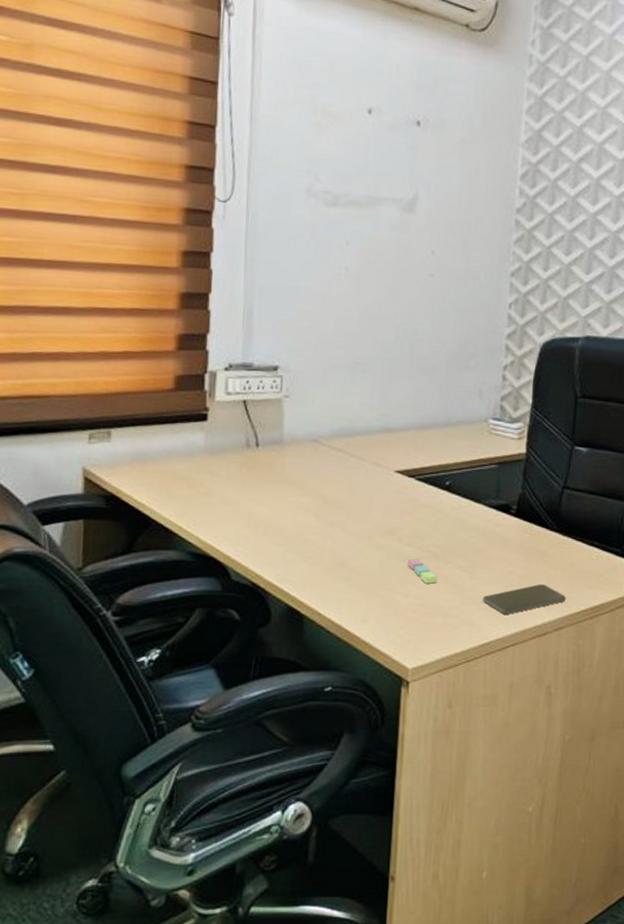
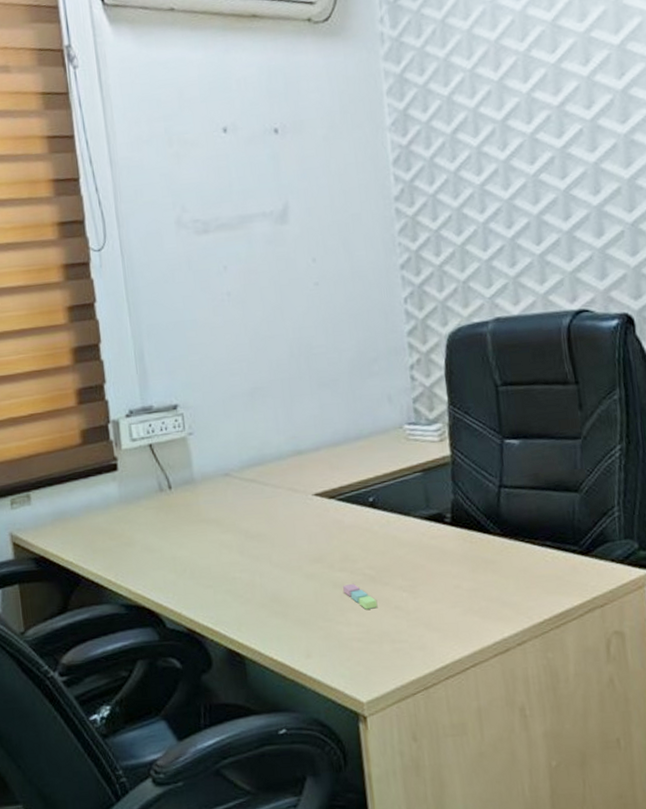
smartphone: present [482,584,567,614] -> none [430,596,525,633]

